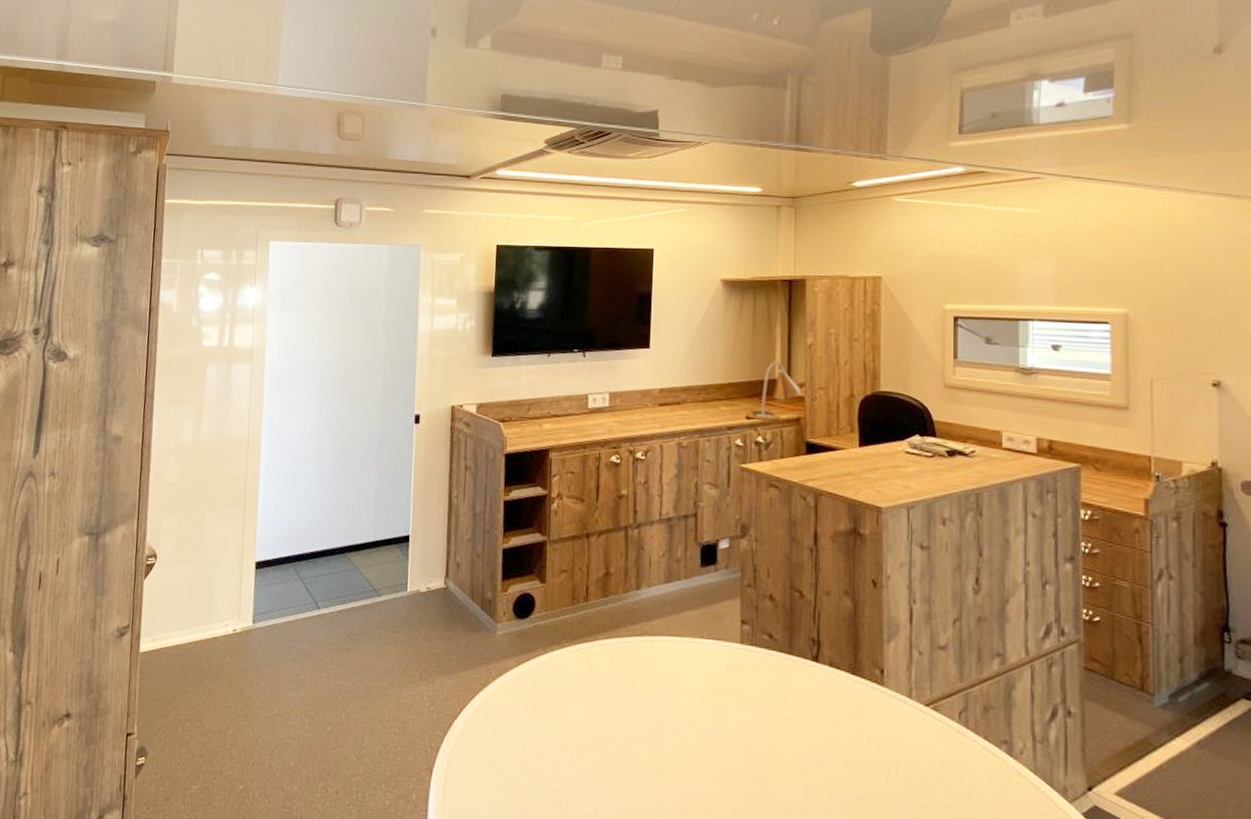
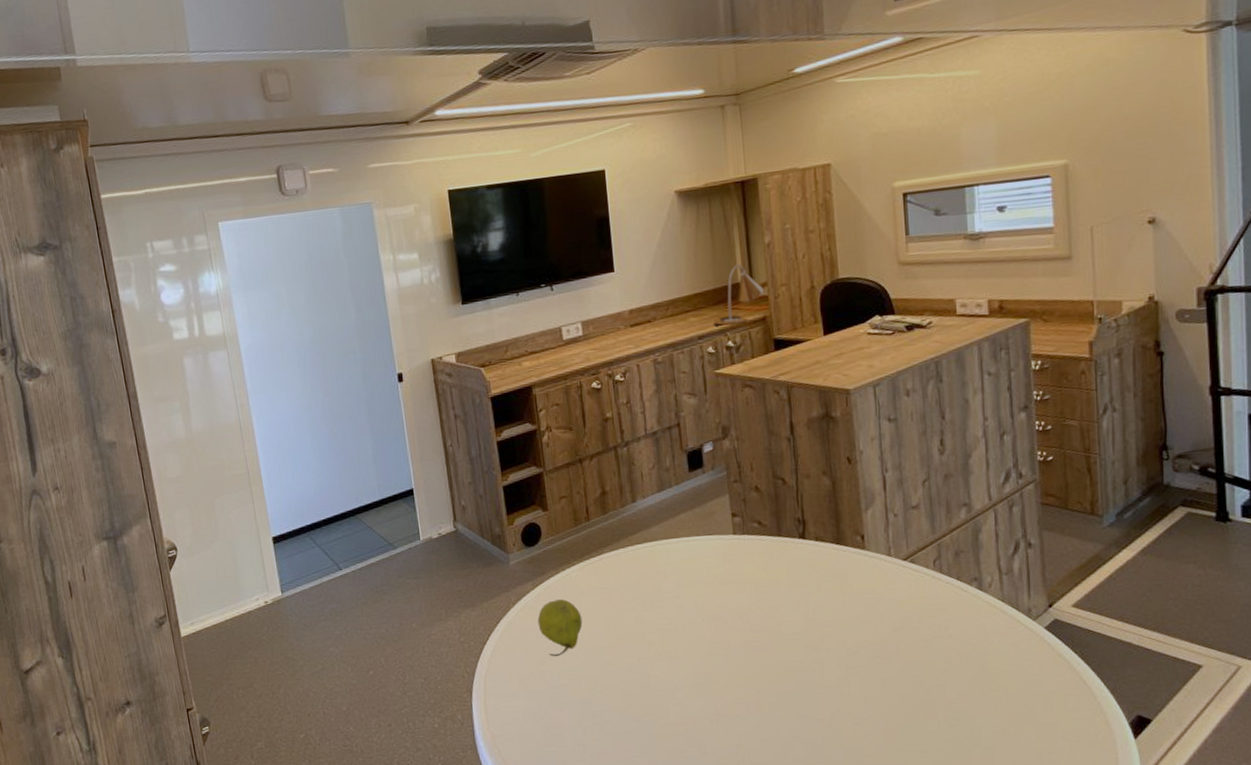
fruit: none [516,682,565,748] -> present [537,599,583,657]

